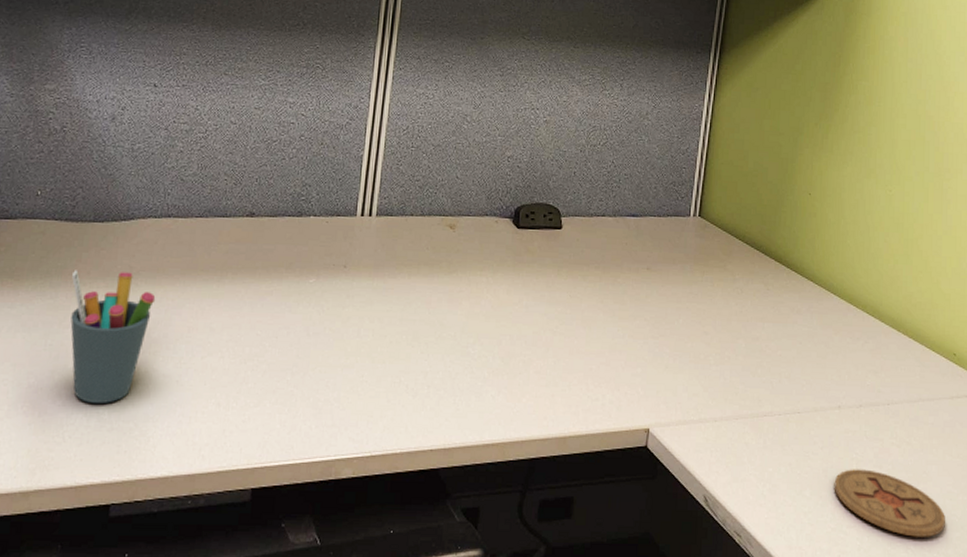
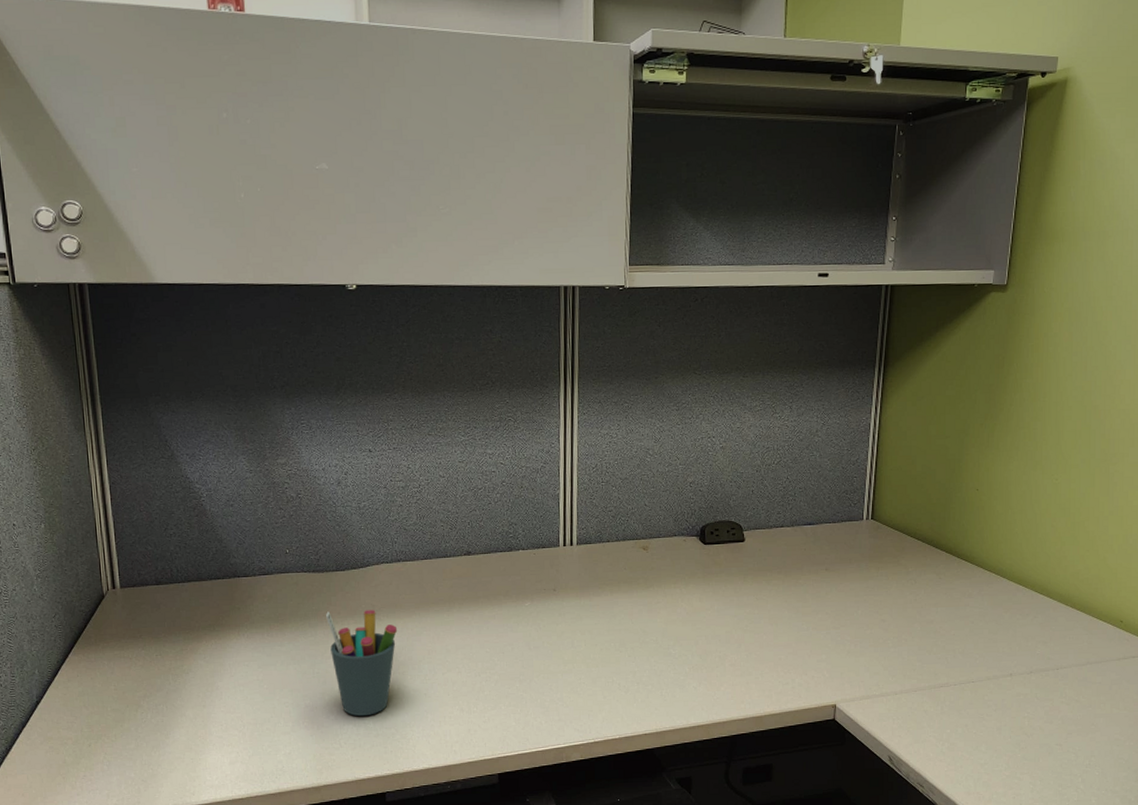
coaster: present [834,469,945,537] -> none [1007,725,1113,779]

